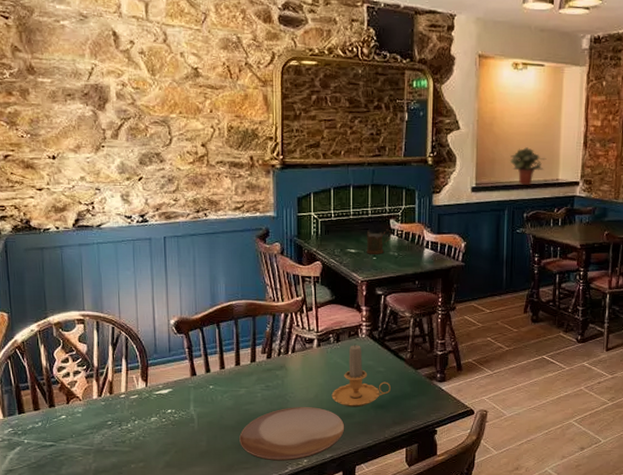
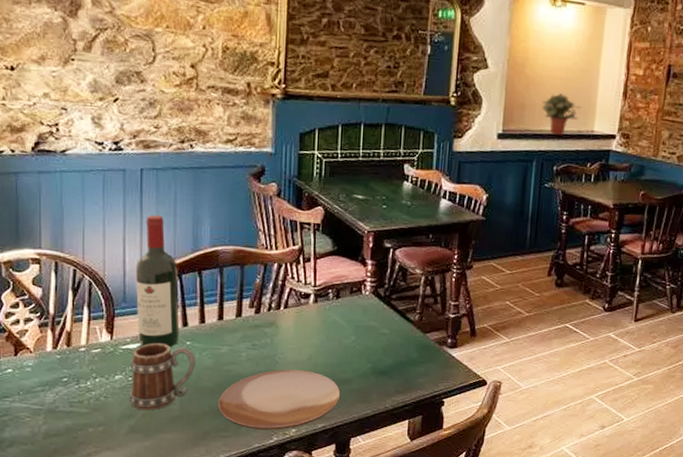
wine bottle: none [163,276,204,392] -> present [135,215,180,347]
beer mug: none [164,388,218,447] -> present [129,343,195,411]
candle: present [331,344,391,408] -> none [327,301,395,373]
beer mug: present [366,229,392,254] -> none [375,175,406,203]

